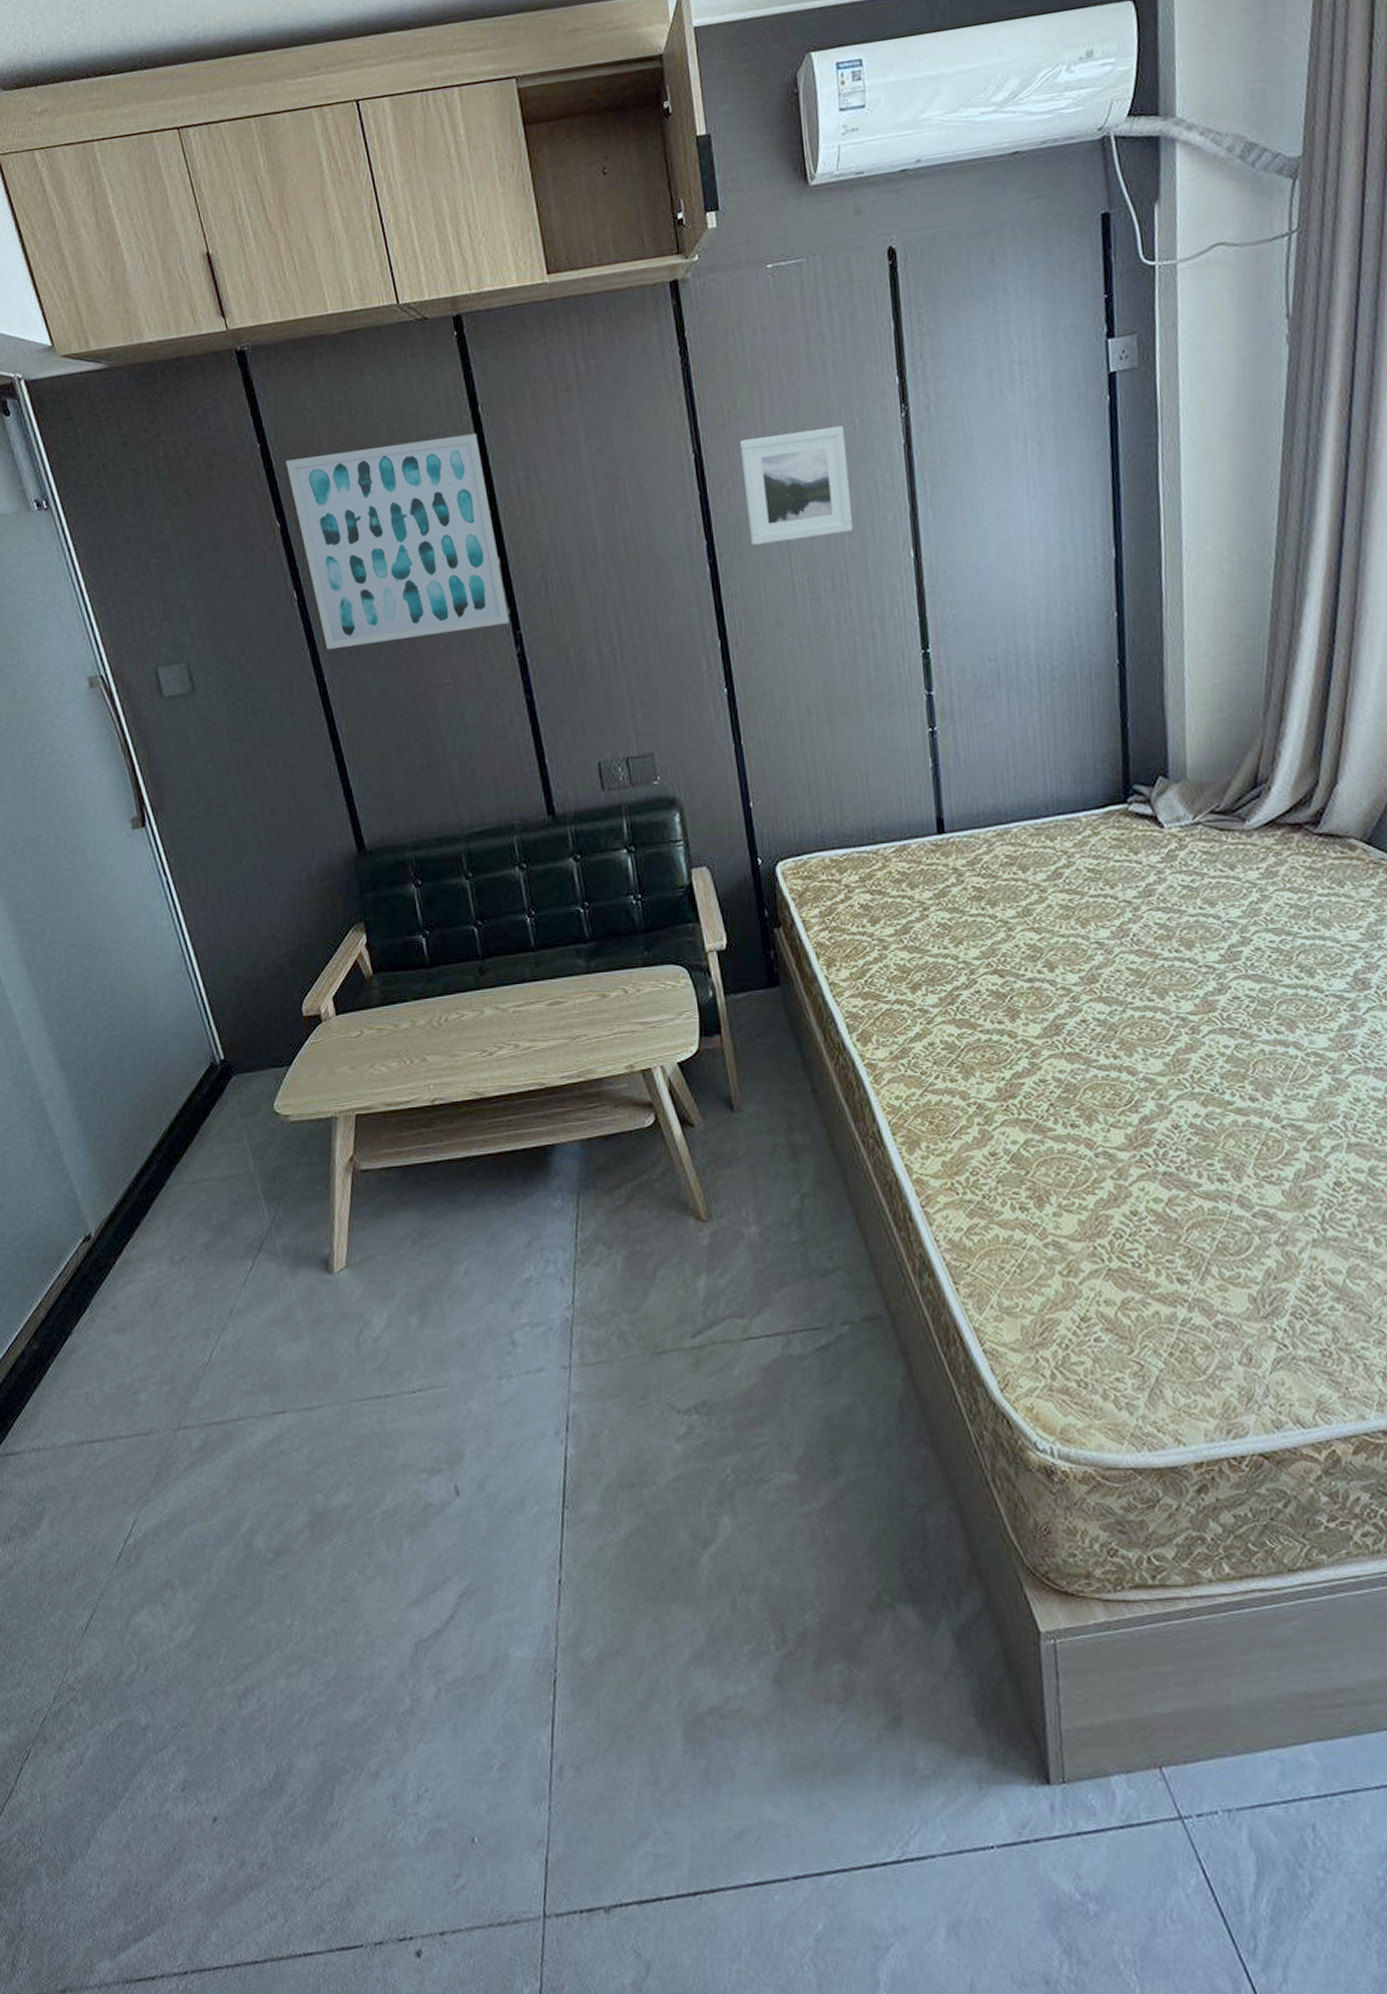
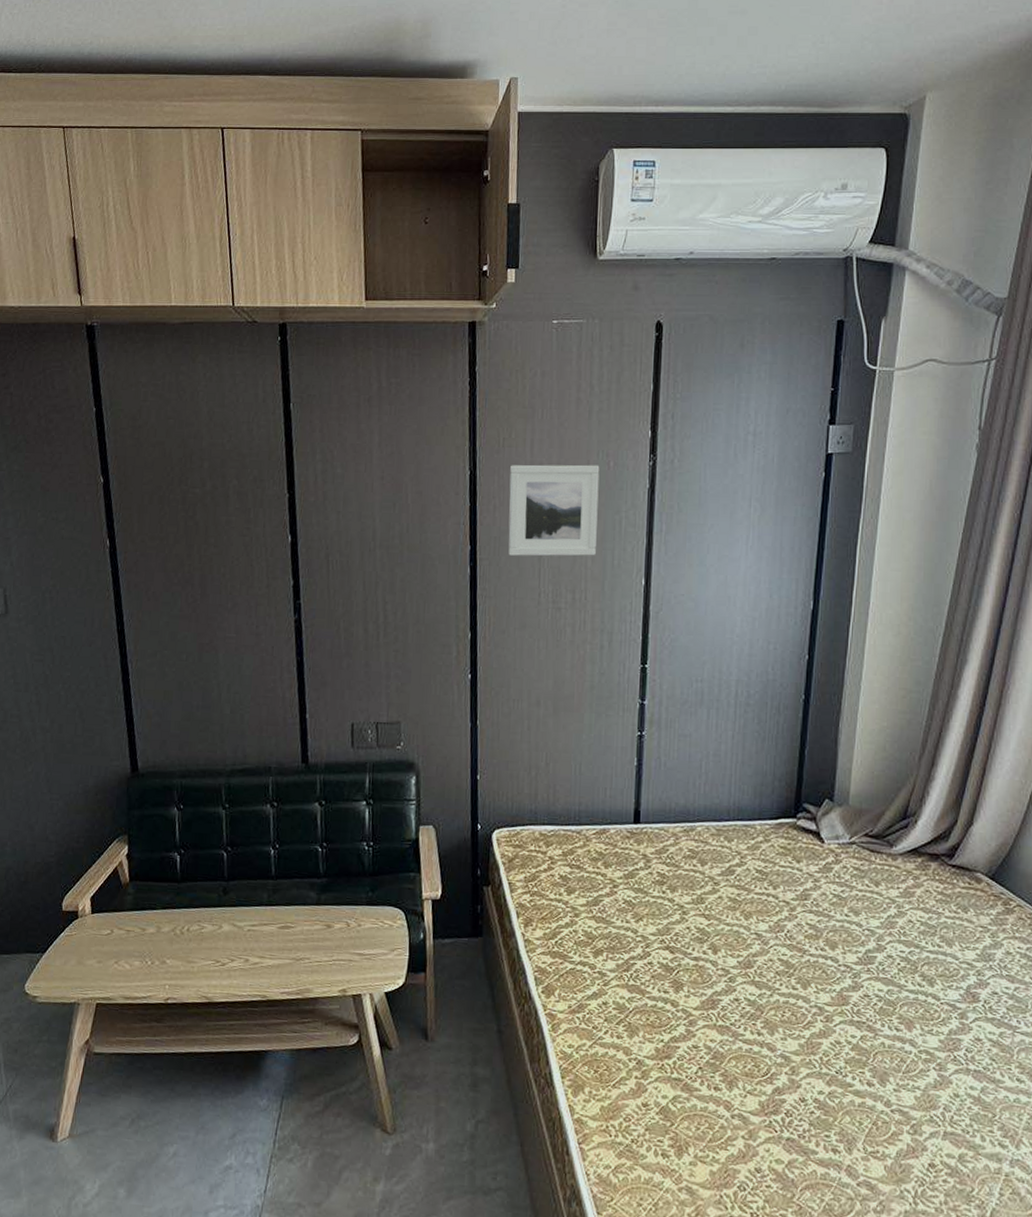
wall art: present [286,433,509,650] -> none [116,425,292,594]

